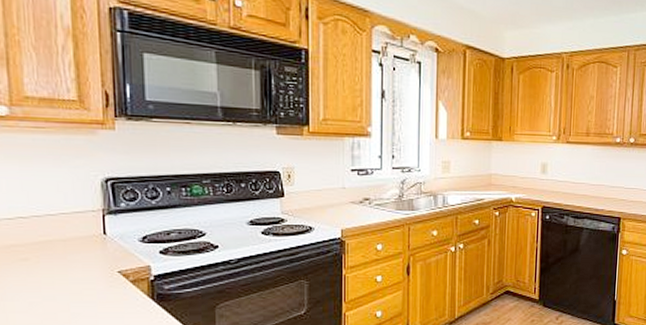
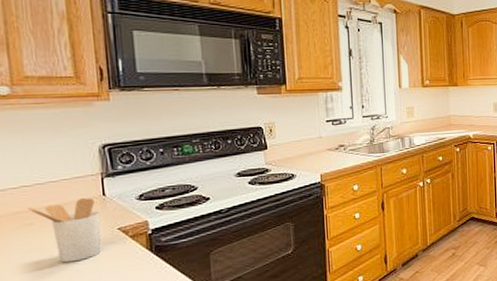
utensil holder: none [24,236,100,304] -> present [29,198,101,263]

